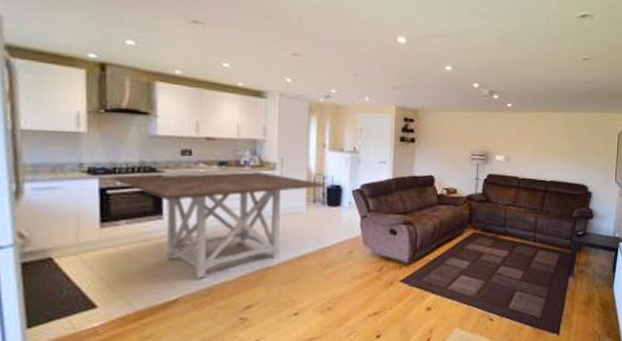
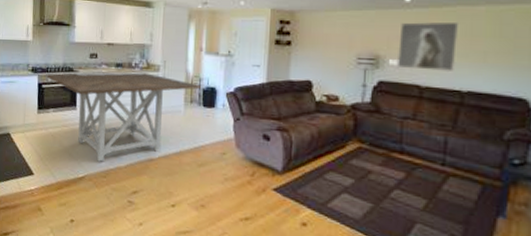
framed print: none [502,124,545,165] -> present [397,21,460,71]

